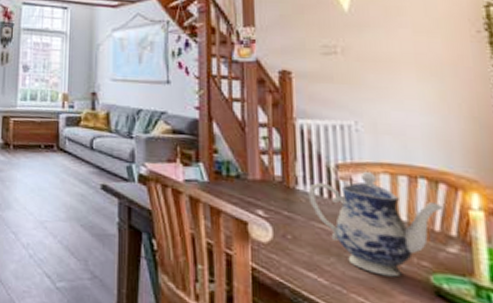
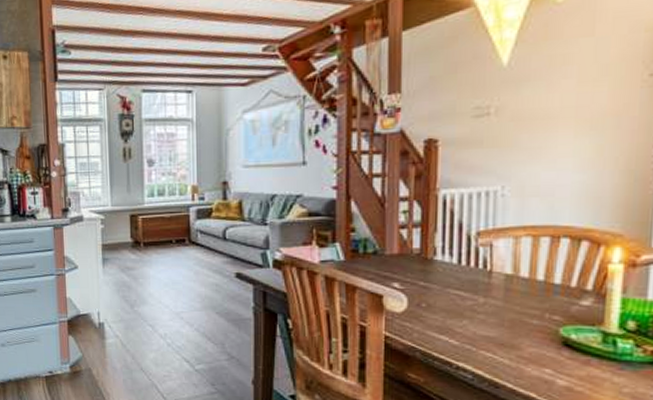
teapot: present [308,172,444,278] -> none [446,237,583,333]

